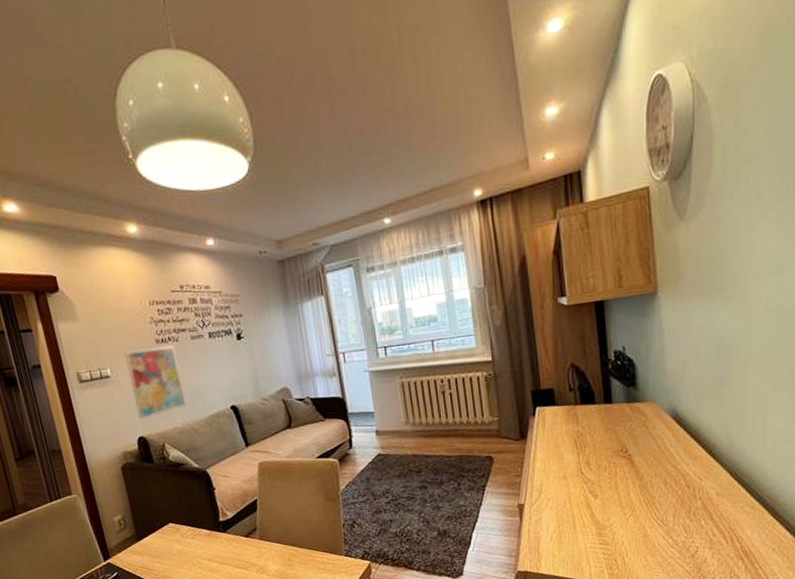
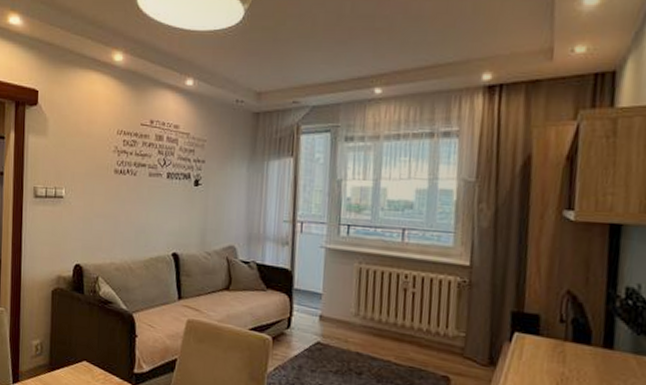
wall art: present [124,345,186,420] -> none [79,175,131,248]

